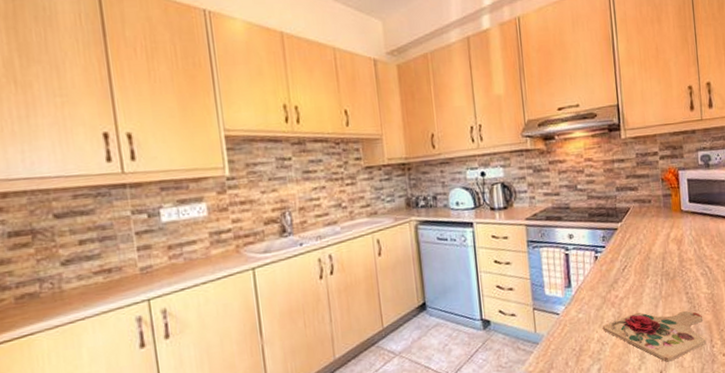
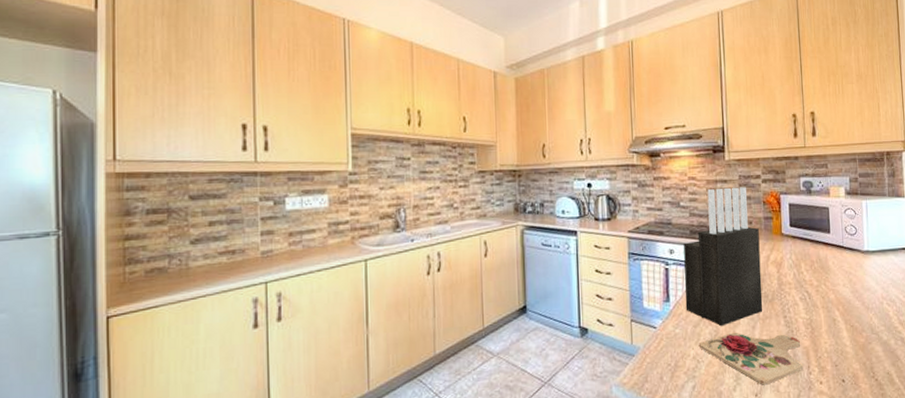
knife block: none [583,165,665,308] -> present [684,187,763,327]

